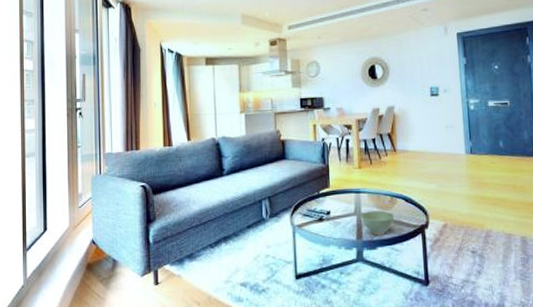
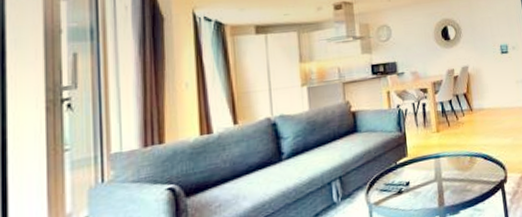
bowl: present [360,210,395,236] -> none [441,172,475,199]

